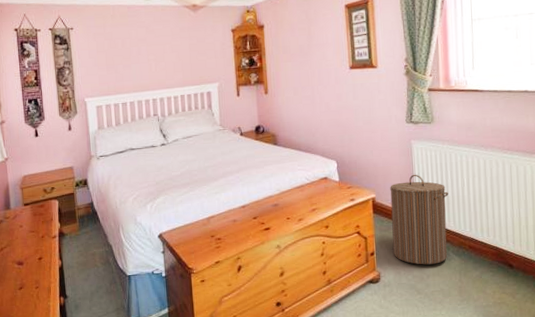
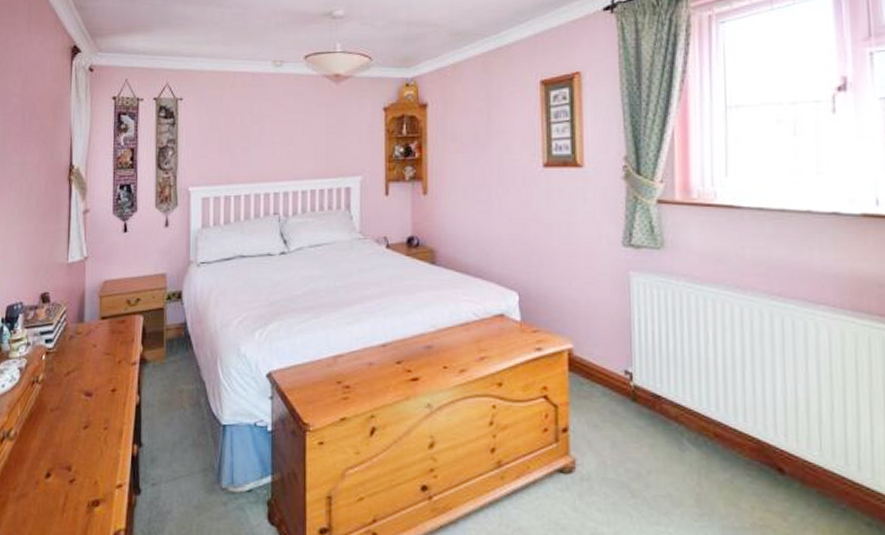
laundry hamper: present [390,174,449,265] -> none [595,320,684,455]

